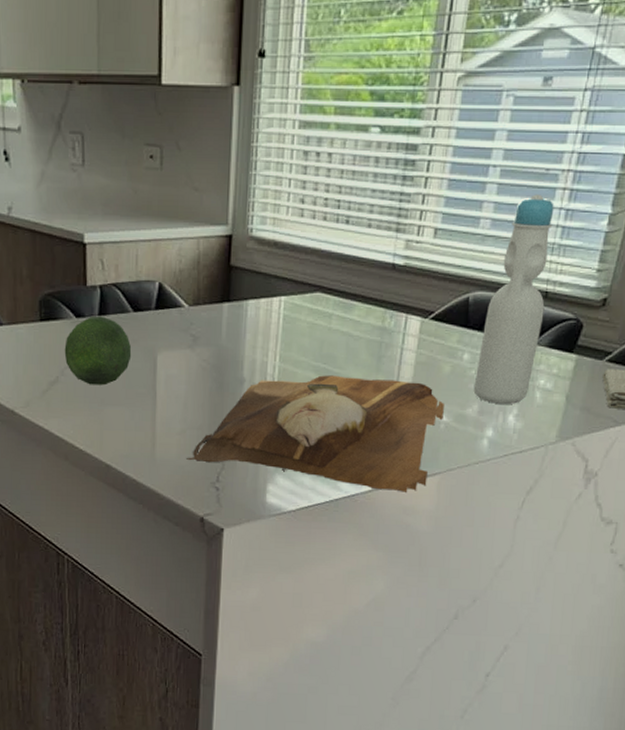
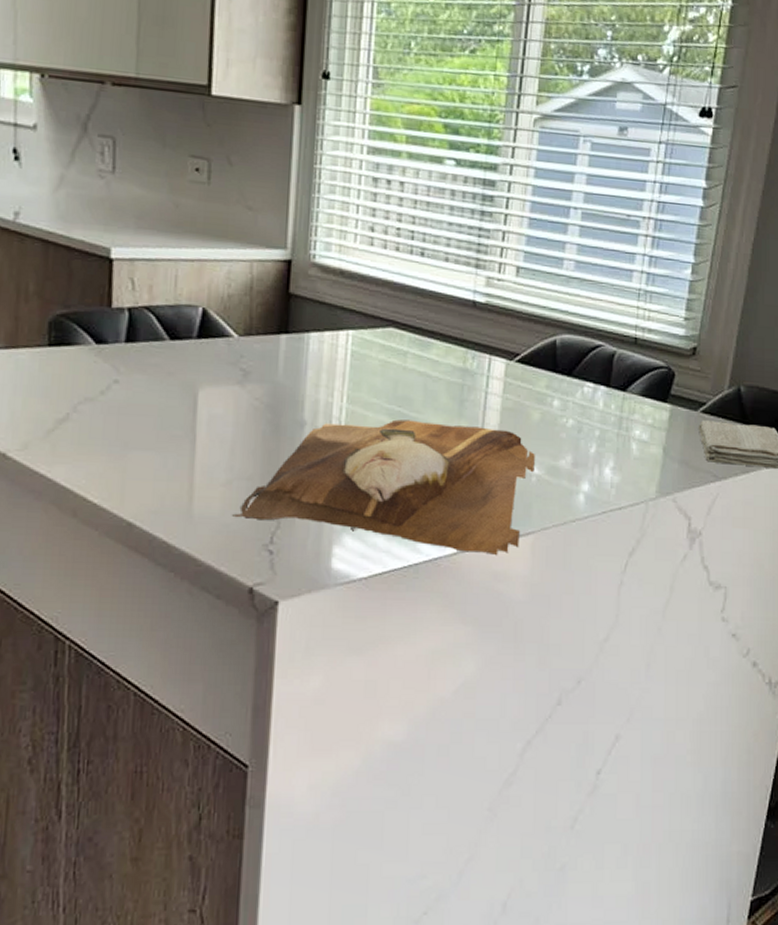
fruit: present [64,316,132,386] -> none [78,342,167,426]
bottle: present [473,194,554,405] -> none [566,239,638,457]

